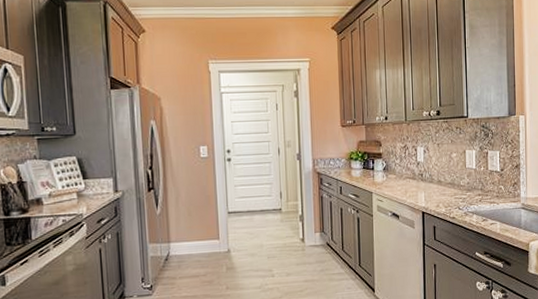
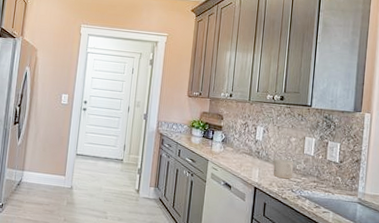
mug: none [438,177,458,198] -> present [273,158,294,180]

